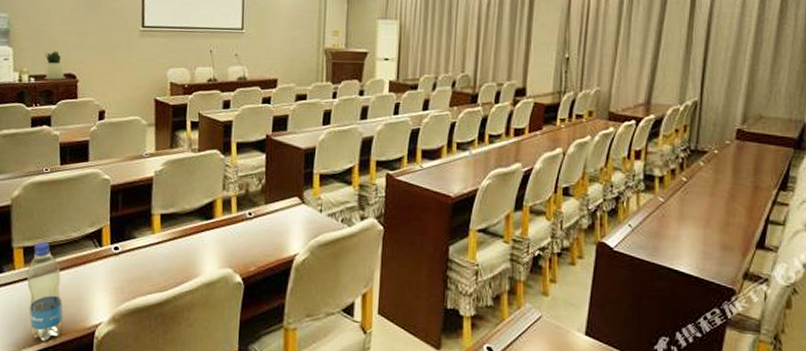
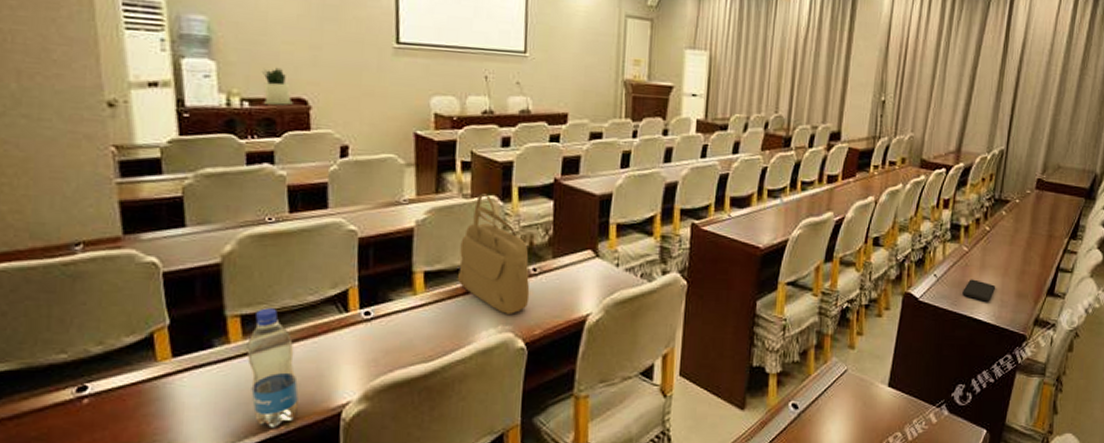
handbag: none [186,148,246,253] -> present [457,193,530,314]
mobile phone: none [661,230,698,254] -> present [962,279,996,302]

